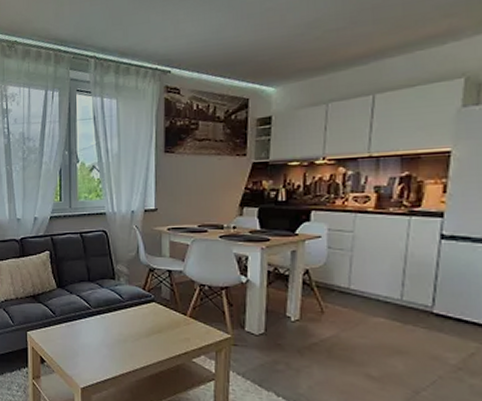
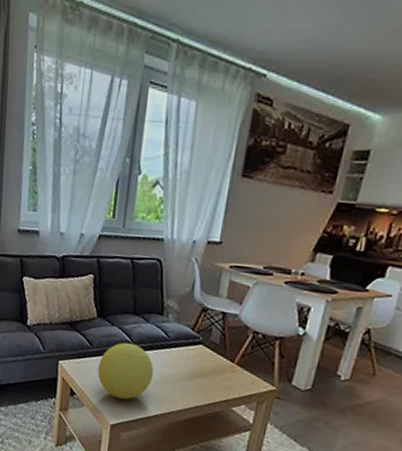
decorative ball: none [62,309,115,362] -> present [97,342,154,400]

